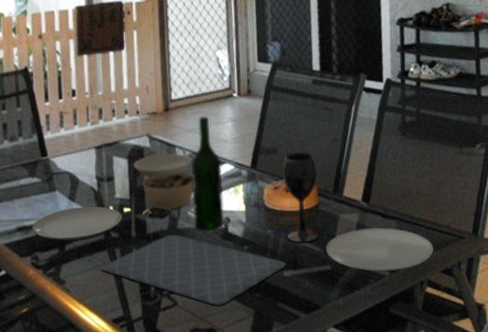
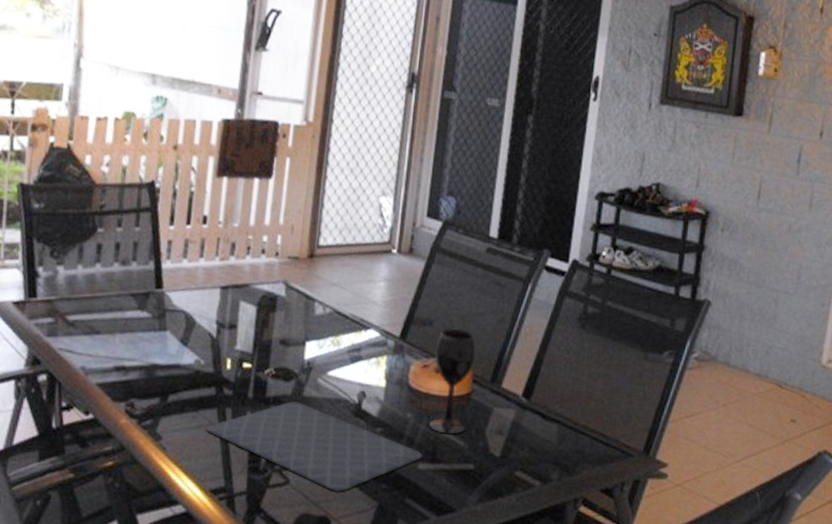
plate: present [32,206,122,242] -> none [132,353,240,394]
bowl: present [133,153,192,178] -> none [262,305,332,333]
salad: present [143,172,194,210] -> none [270,329,330,373]
wine bottle: present [191,115,225,230] -> none [323,269,367,403]
plate: present [326,227,433,272] -> none [472,427,596,482]

